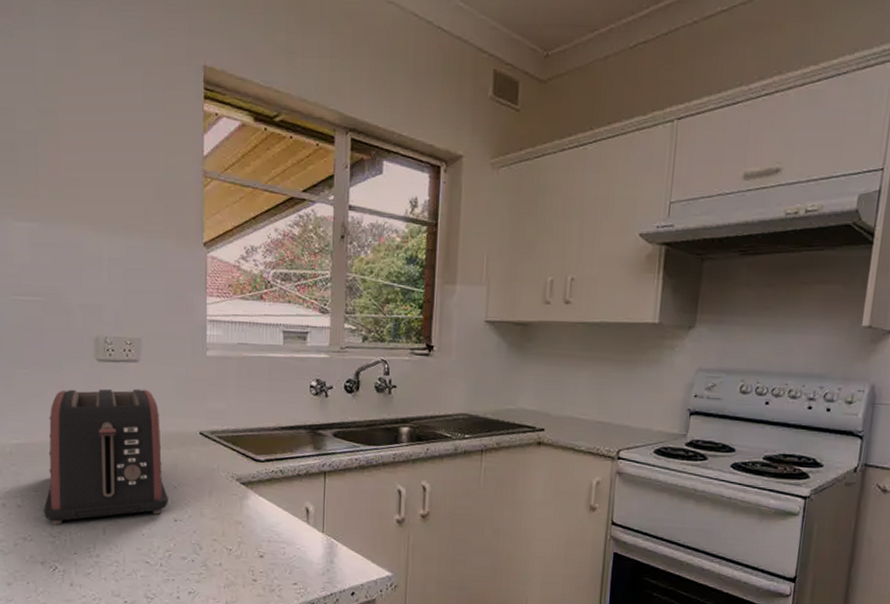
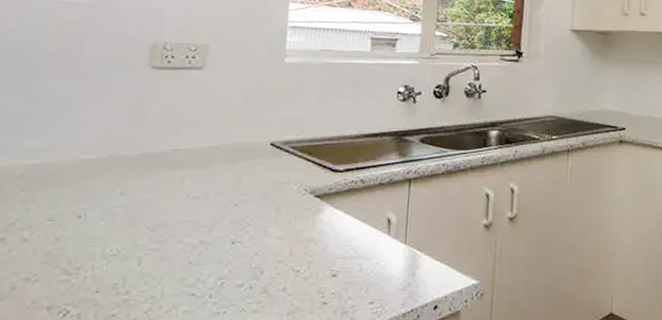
toaster: present [43,388,168,525] -> none [58,98,226,260]

